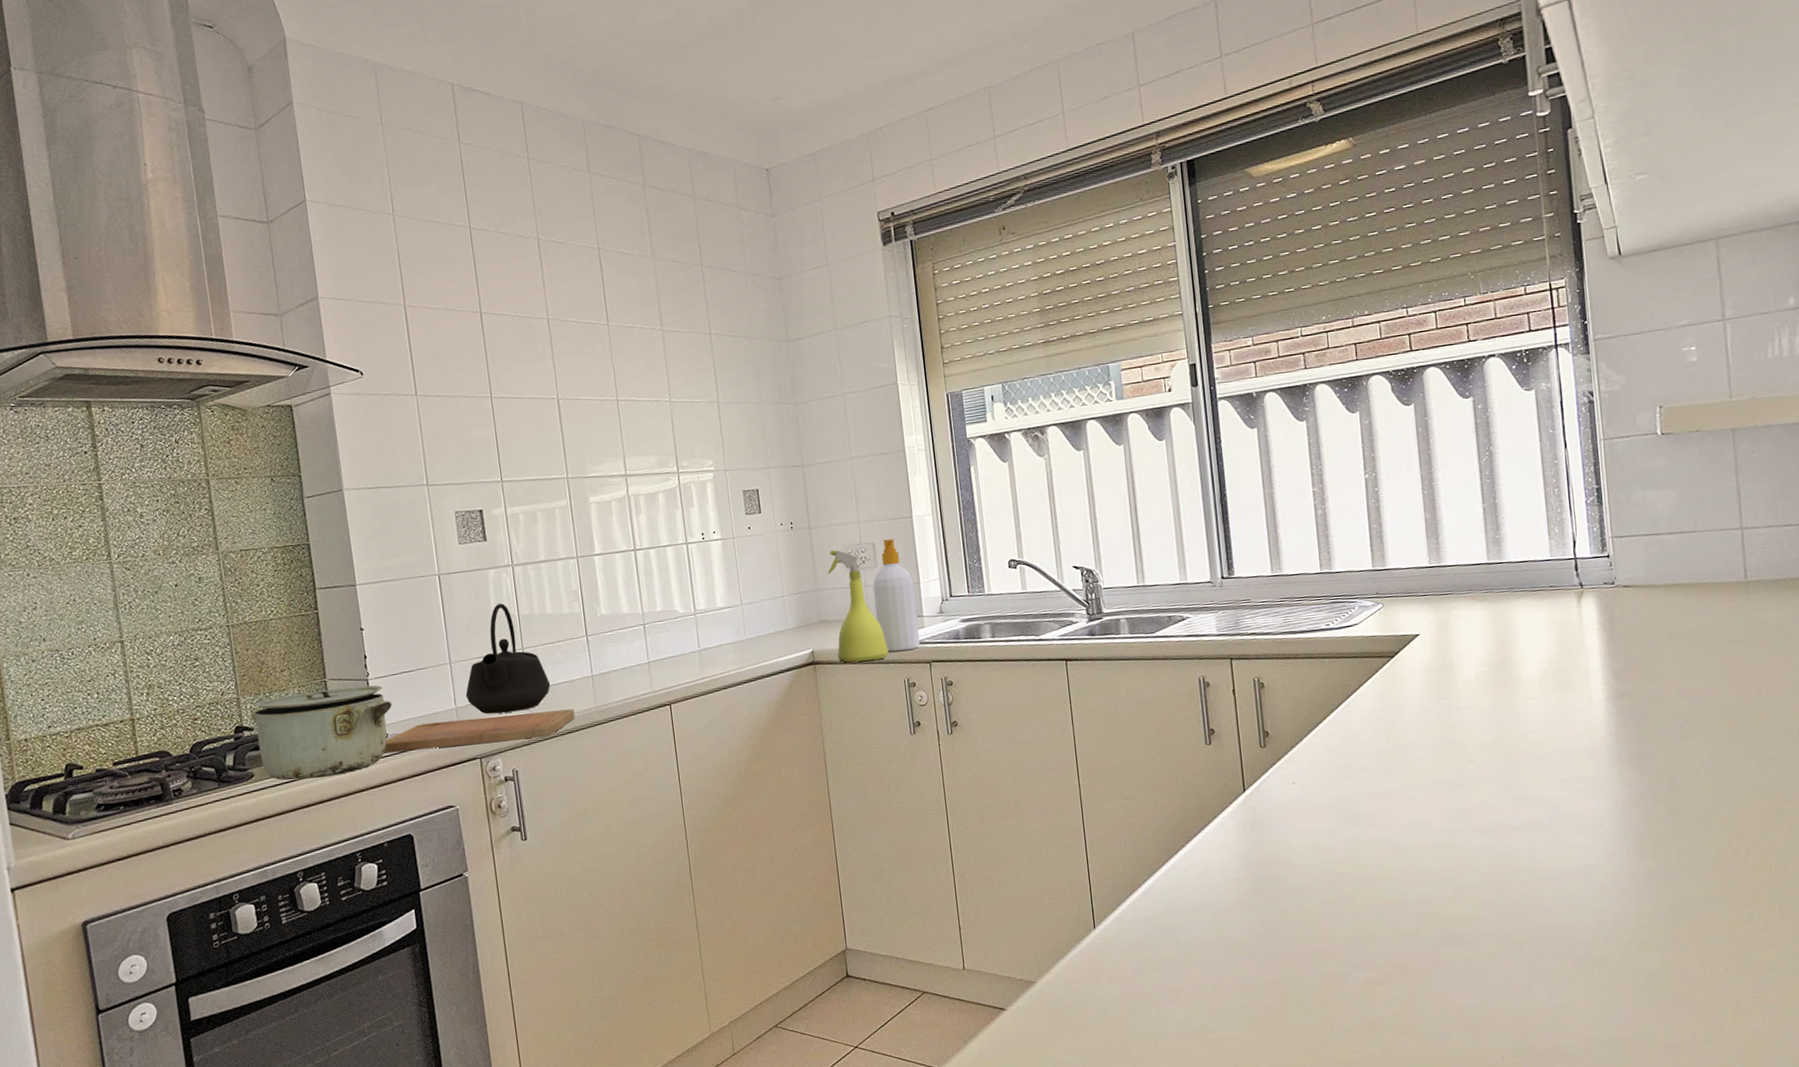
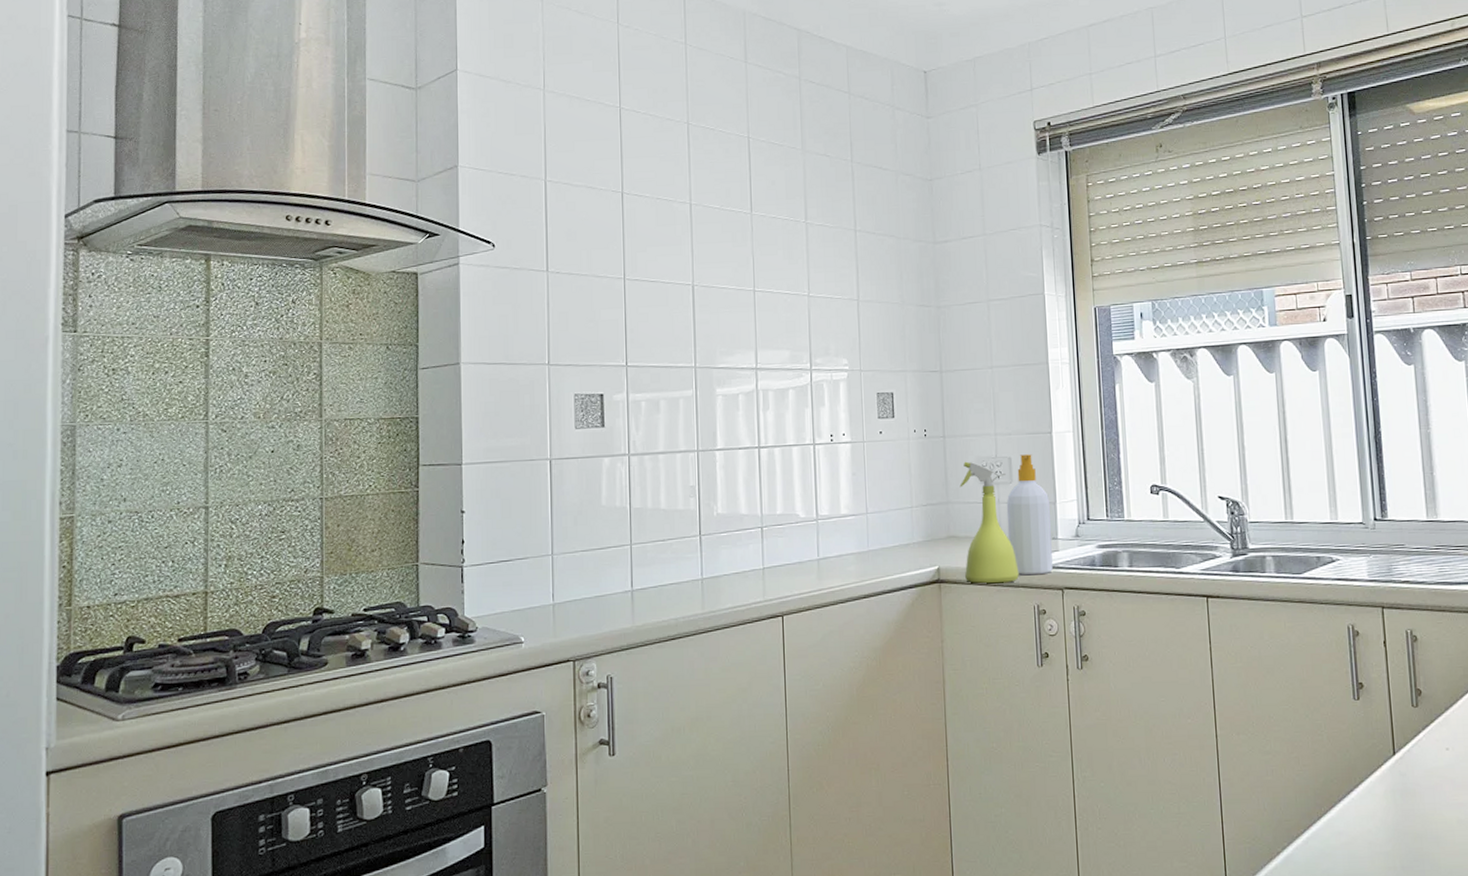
cooking pot: present [250,685,393,781] -> none [332,573,486,671]
cutting board: present [383,709,575,753] -> none [470,613,680,648]
kettle: present [465,603,551,714] -> none [565,494,657,613]

